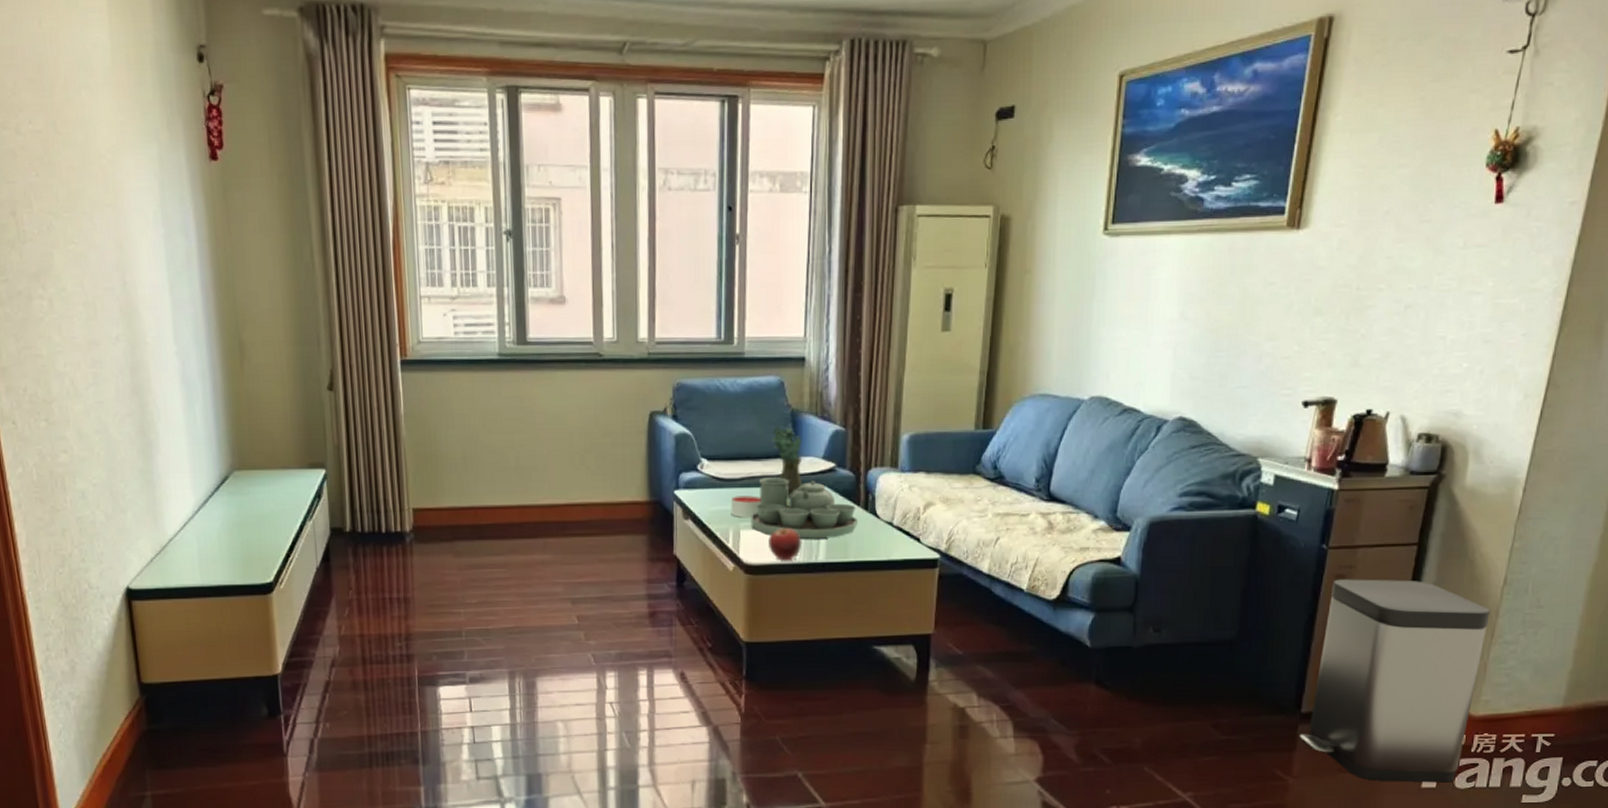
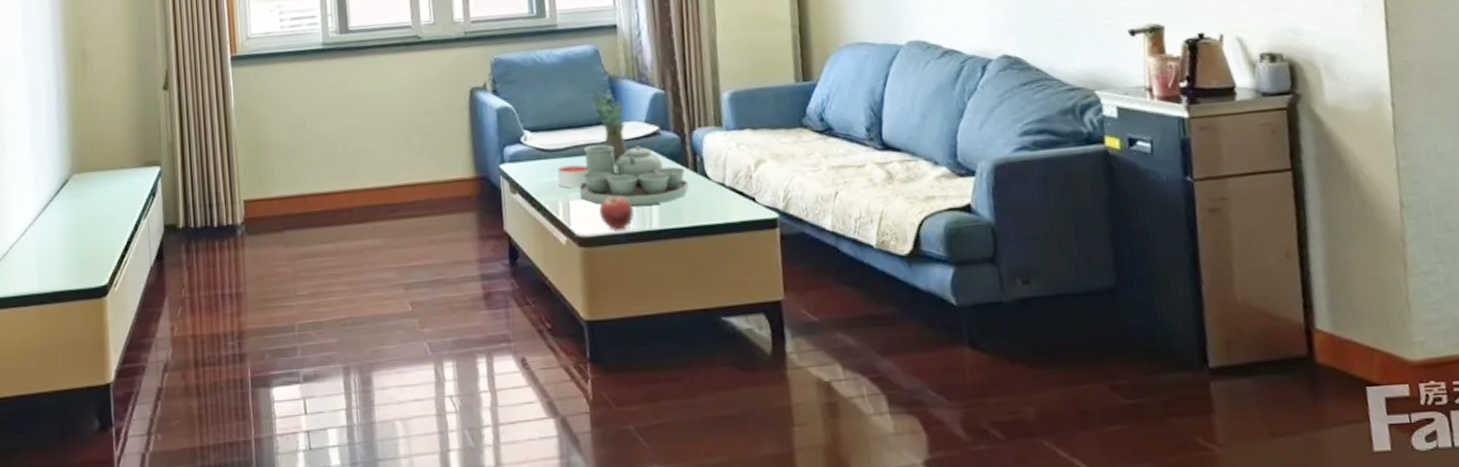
pedal bin: present [1299,579,1491,783] -> none [1208,209,1412,446]

